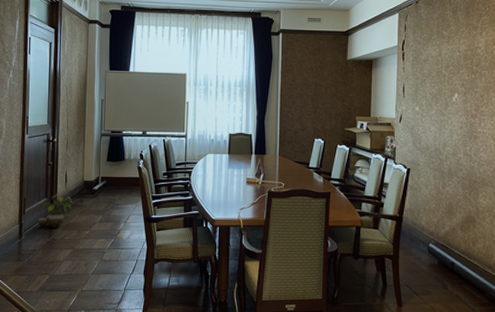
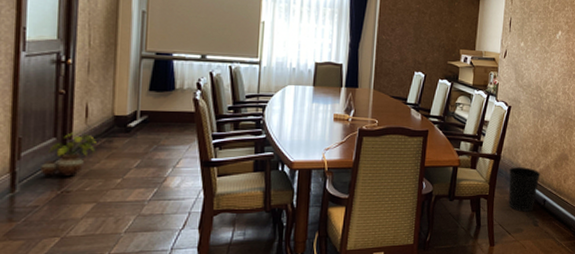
wastebasket: none [412,228,446,274] -> present [508,167,541,212]

